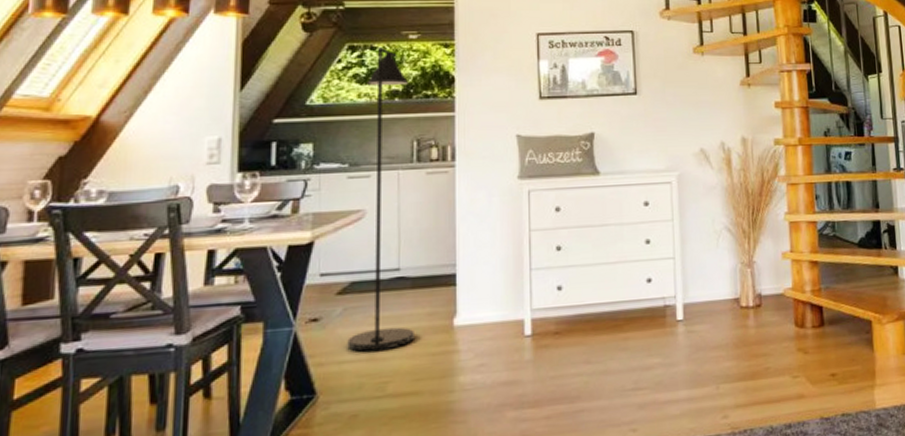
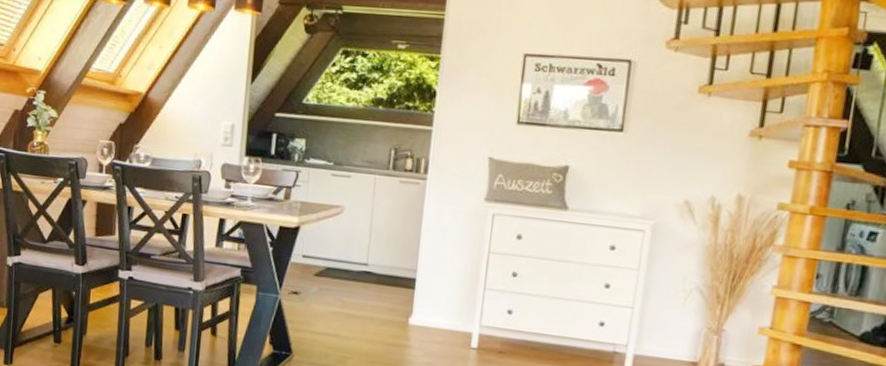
floor lamp: present [347,46,414,352] -> none [319,53,393,331]

